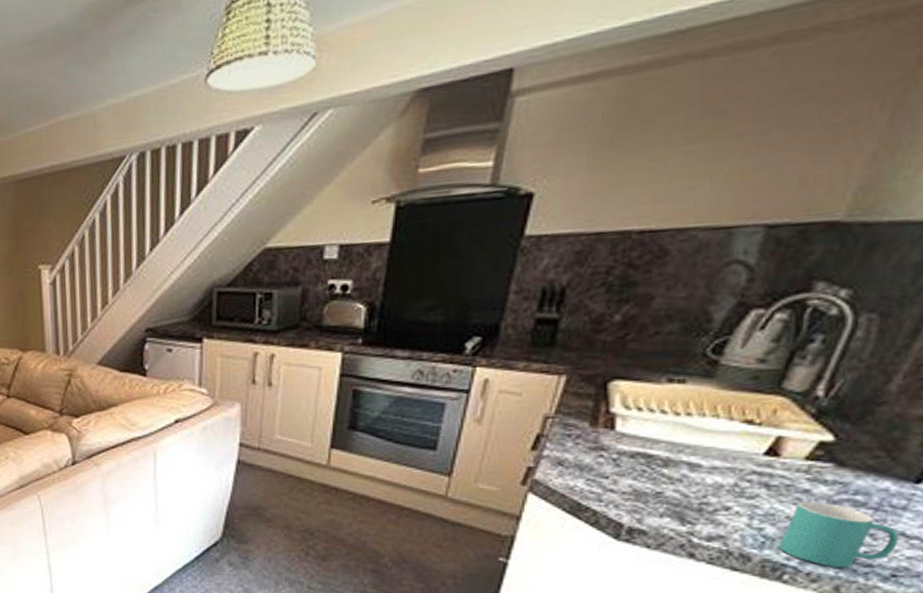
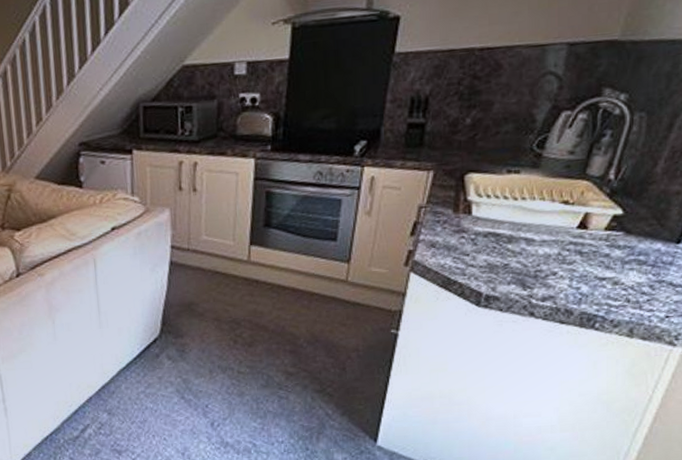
mug: present [779,501,898,568] -> none [591,263,668,315]

